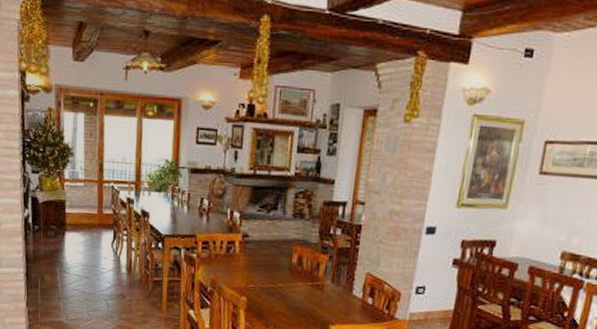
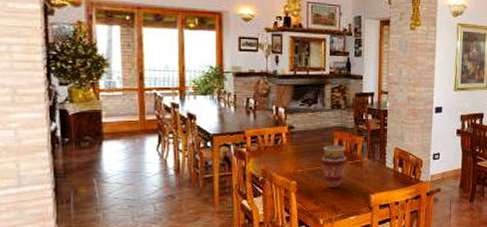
vase: none [275,260,306,311] -> present [321,145,347,187]

